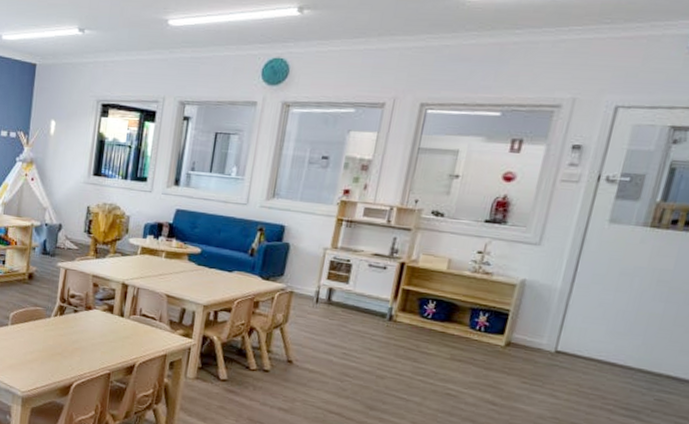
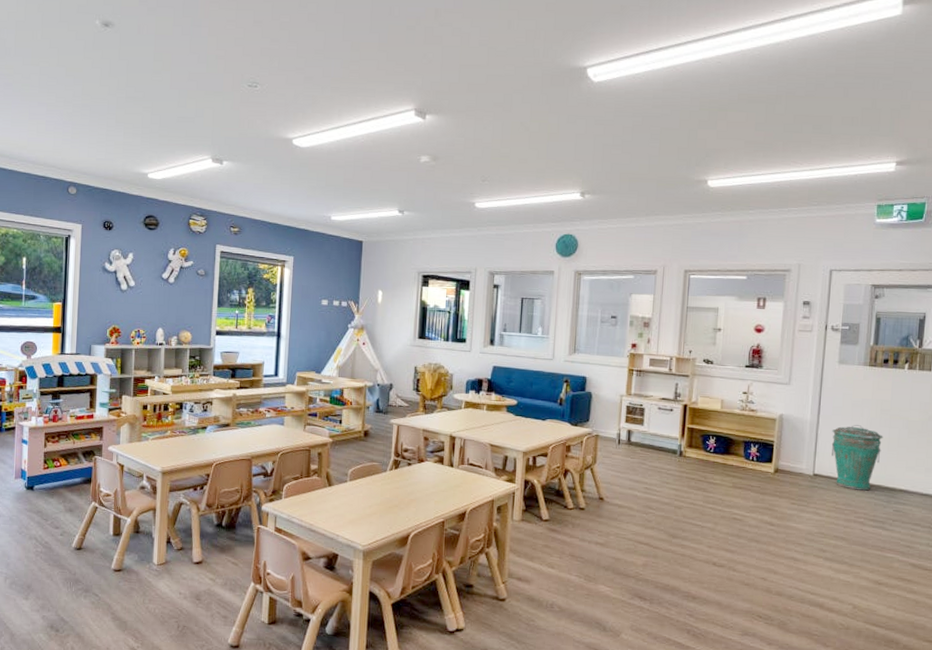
trash can: none [582,296,656,375] -> present [831,425,883,491]

